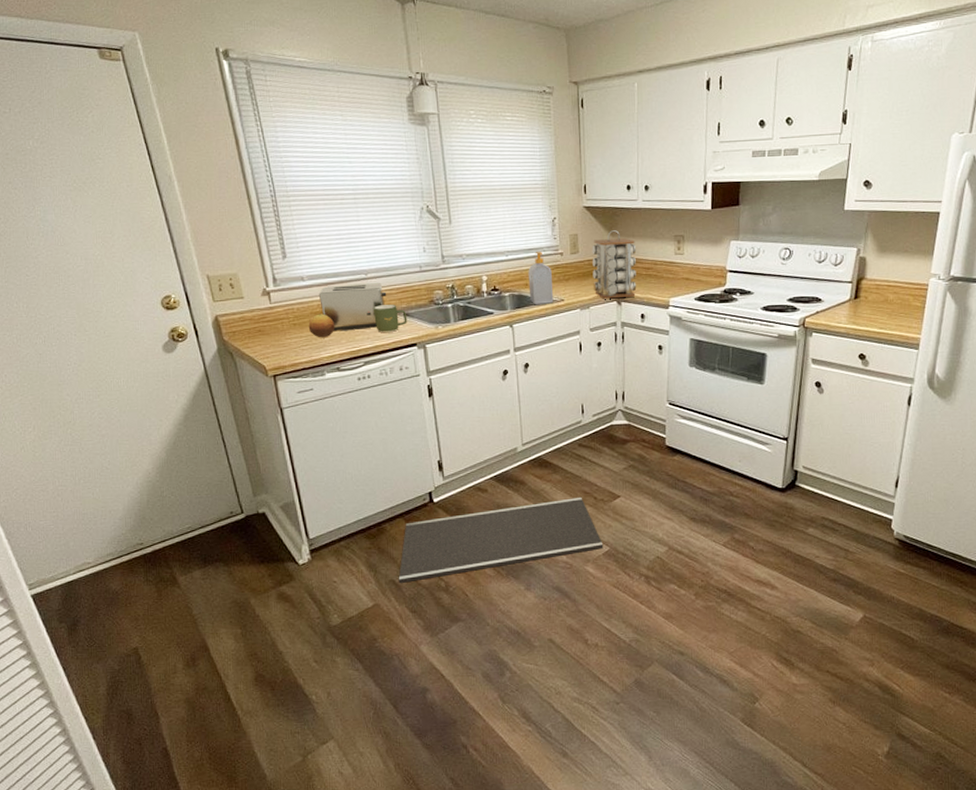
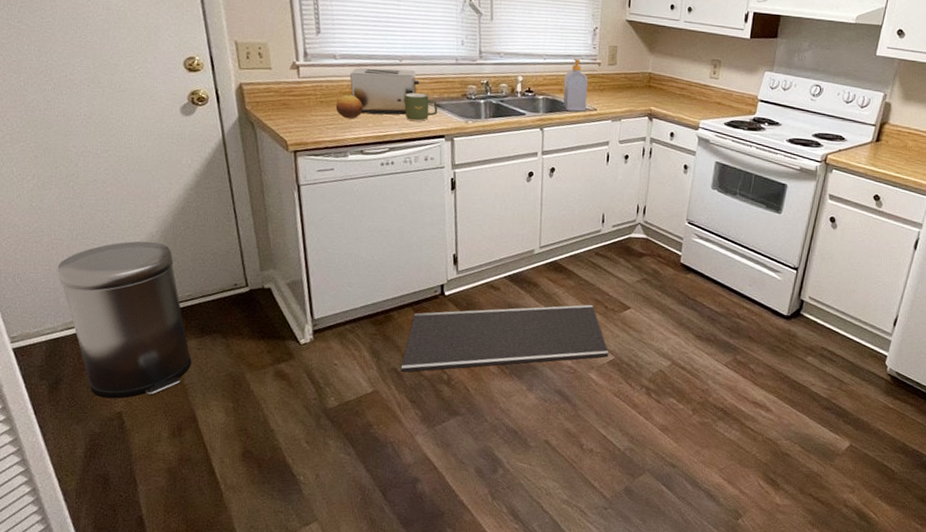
pedal bin: none [64,478,198,636] -> present [57,241,192,399]
spice rack: present [592,230,637,299] -> none [627,47,674,115]

